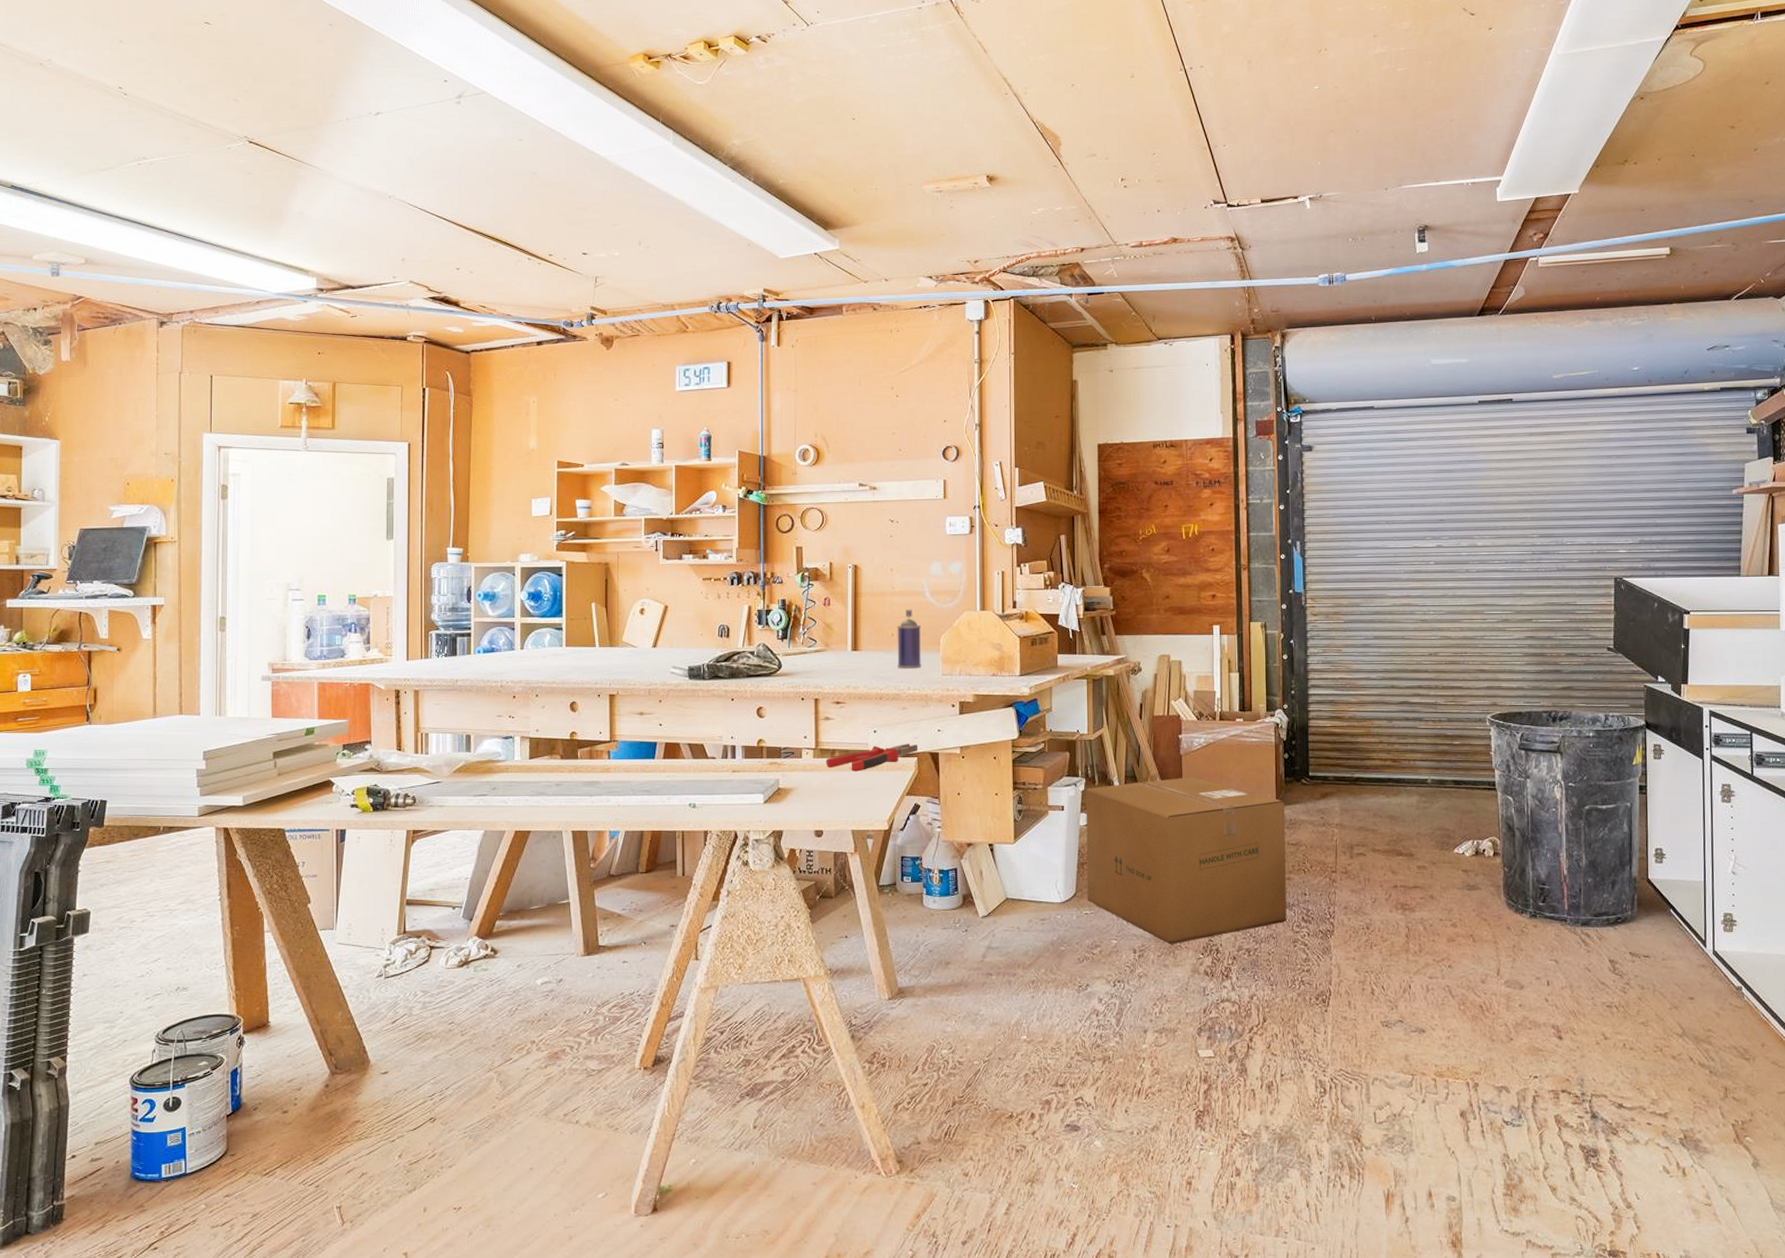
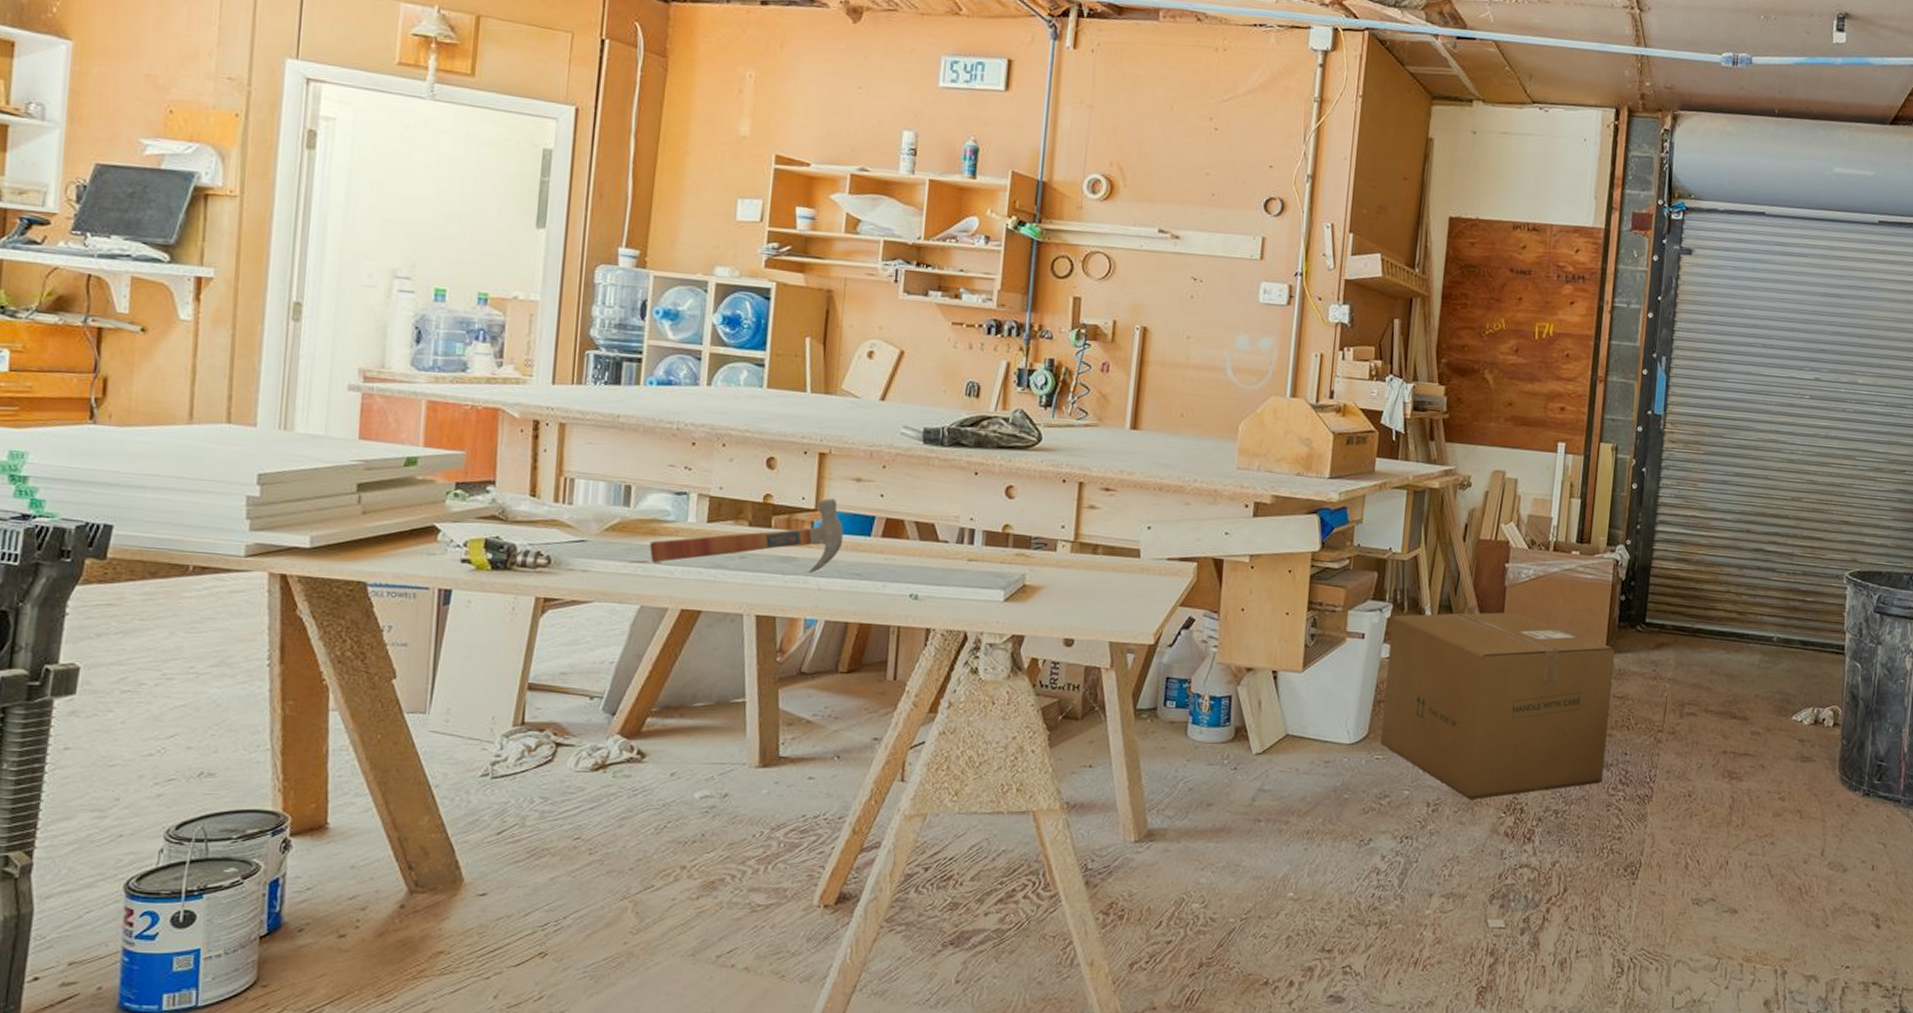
hammer: none [488,731,634,796] -> present [650,498,844,573]
pliers: present [826,744,919,772] -> none [1085,544,1200,574]
spray can: present [897,609,922,669] -> none [1184,386,1218,459]

